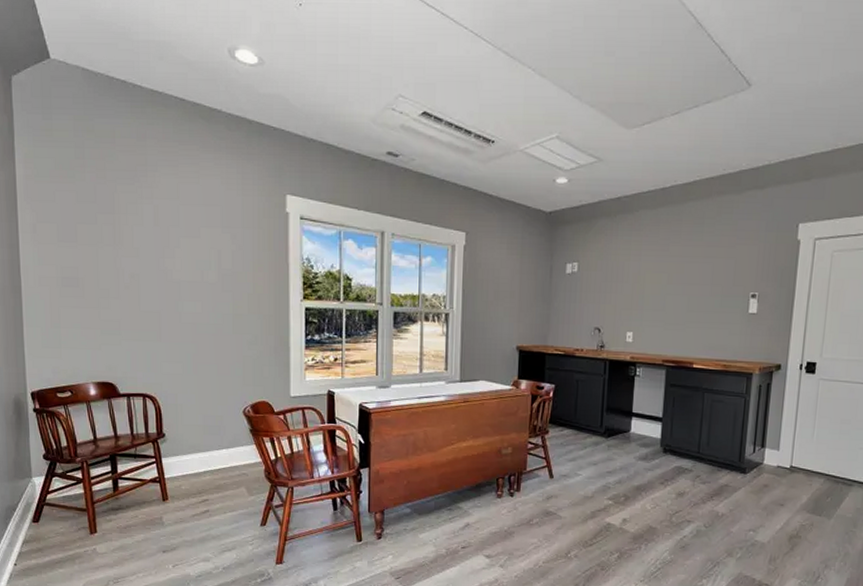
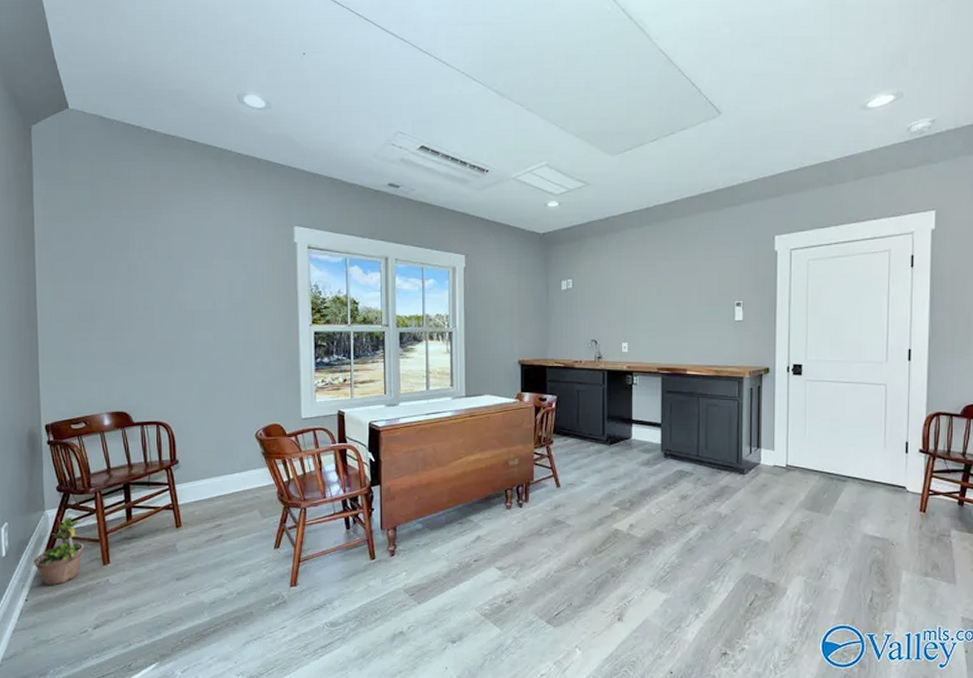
potted plant: none [21,481,71,552] -> present [33,513,83,586]

